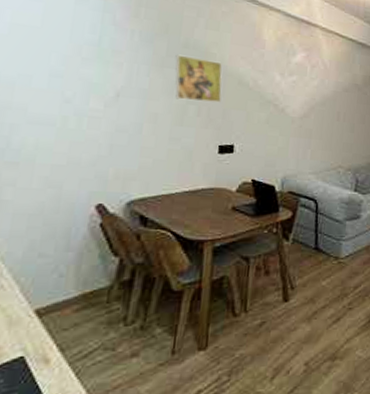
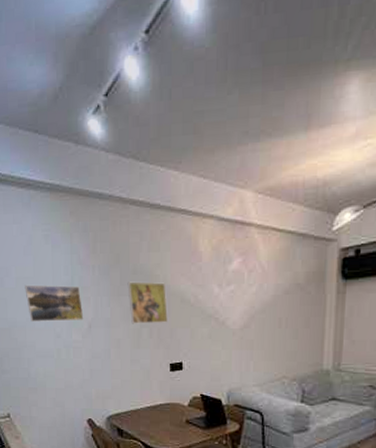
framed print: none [22,33,111,87] -> present [25,284,84,322]

